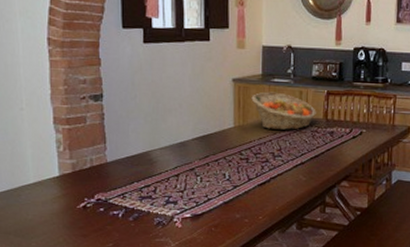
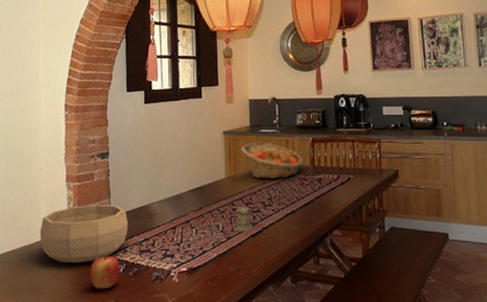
decorative bowl: none [25,149,126,209] -> present [39,204,128,264]
apple: none [86,202,118,234] -> present [90,257,120,289]
pepper shaker: none [241,155,268,181] -> present [234,206,259,232]

